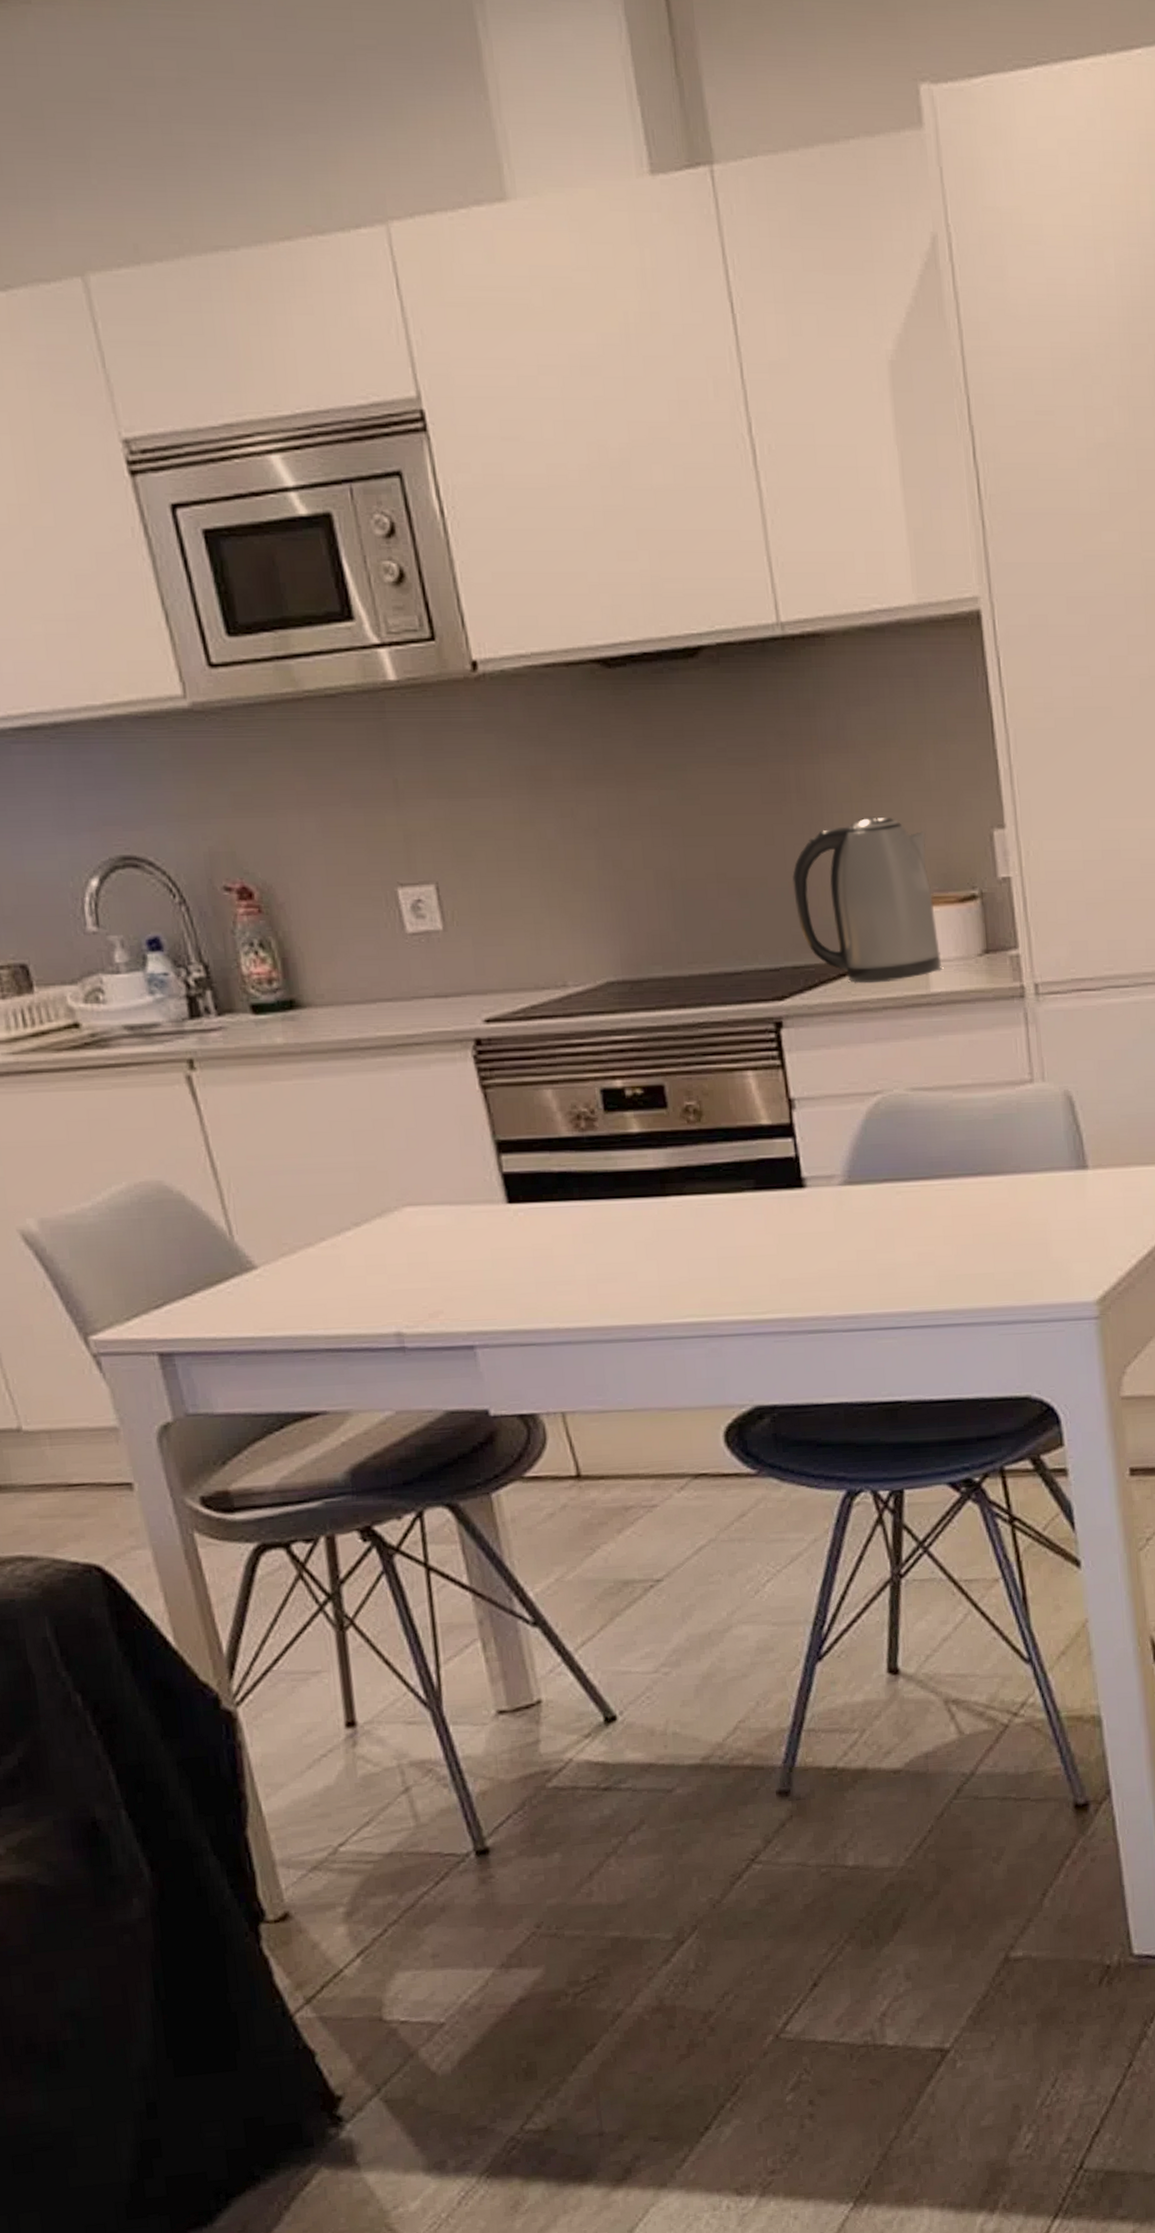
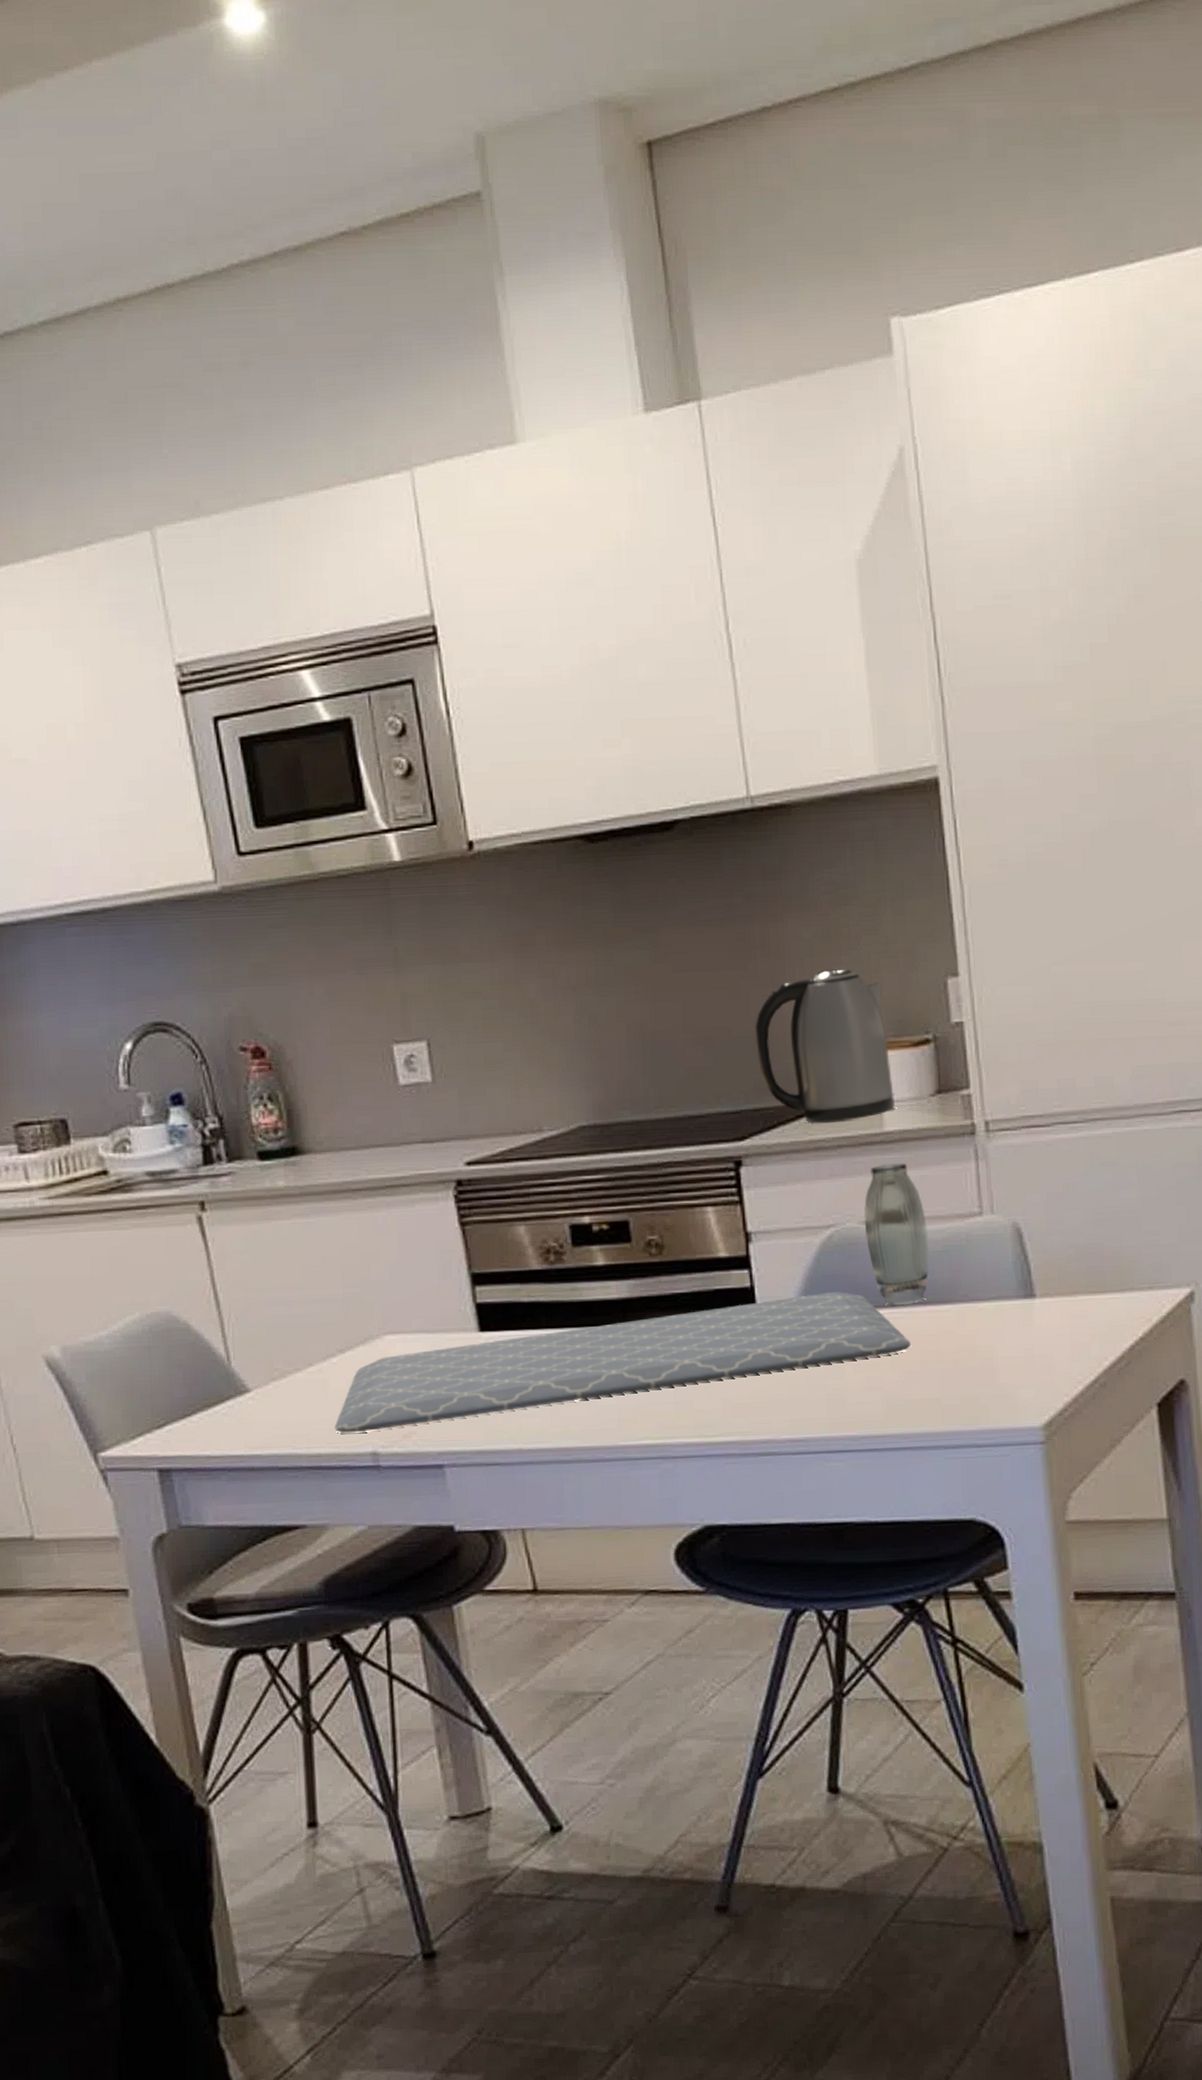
placemat: none [353,1161,963,1313] -> present [334,1291,911,1433]
vase: none [912,1026,980,1176] -> present [864,1163,929,1305]

